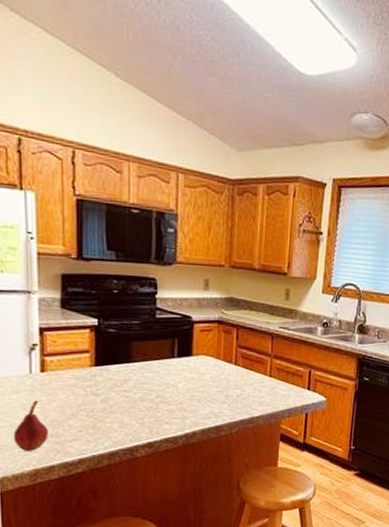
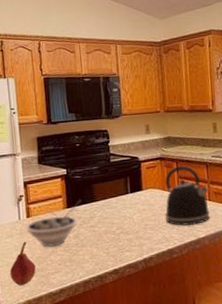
bowl: none [36,358,115,410] -> present [24,199,82,247]
kettle: none [216,332,271,403] -> present [165,165,210,226]

